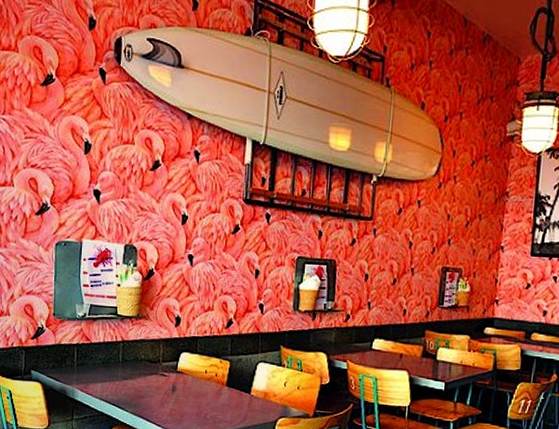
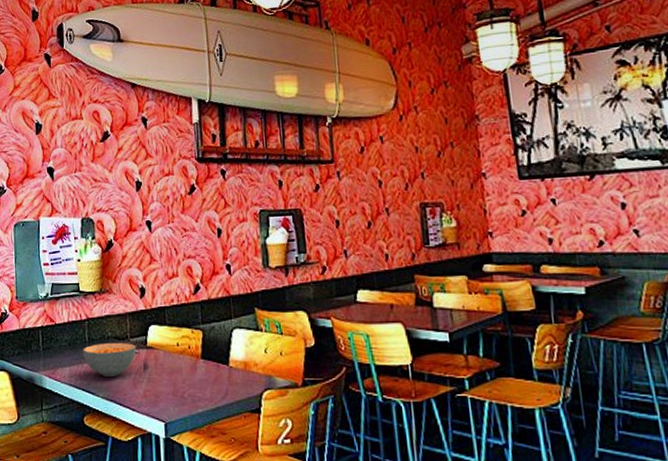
cereal bowl: none [116,364,167,396] -> present [83,343,136,378]

